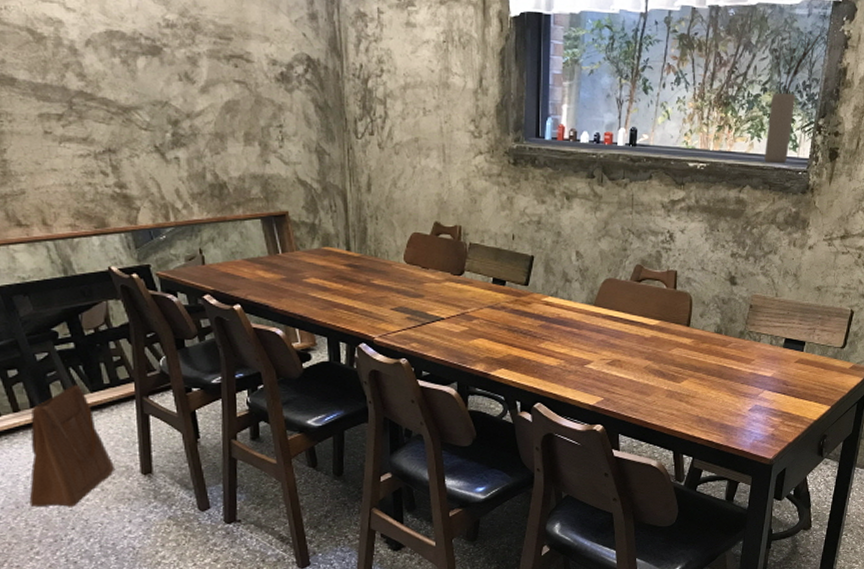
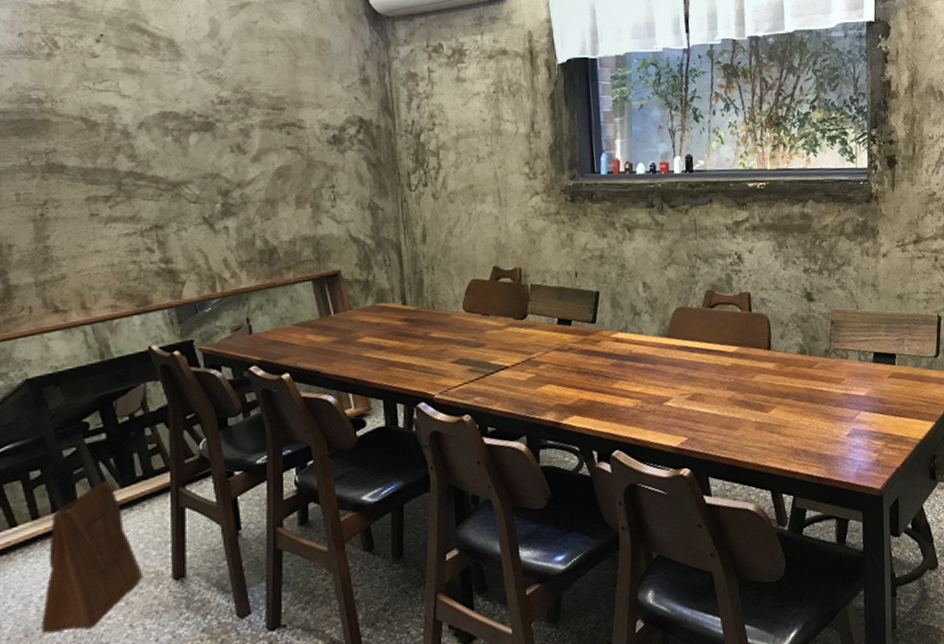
vase: present [764,32,821,164] -> none [815,52,860,177]

